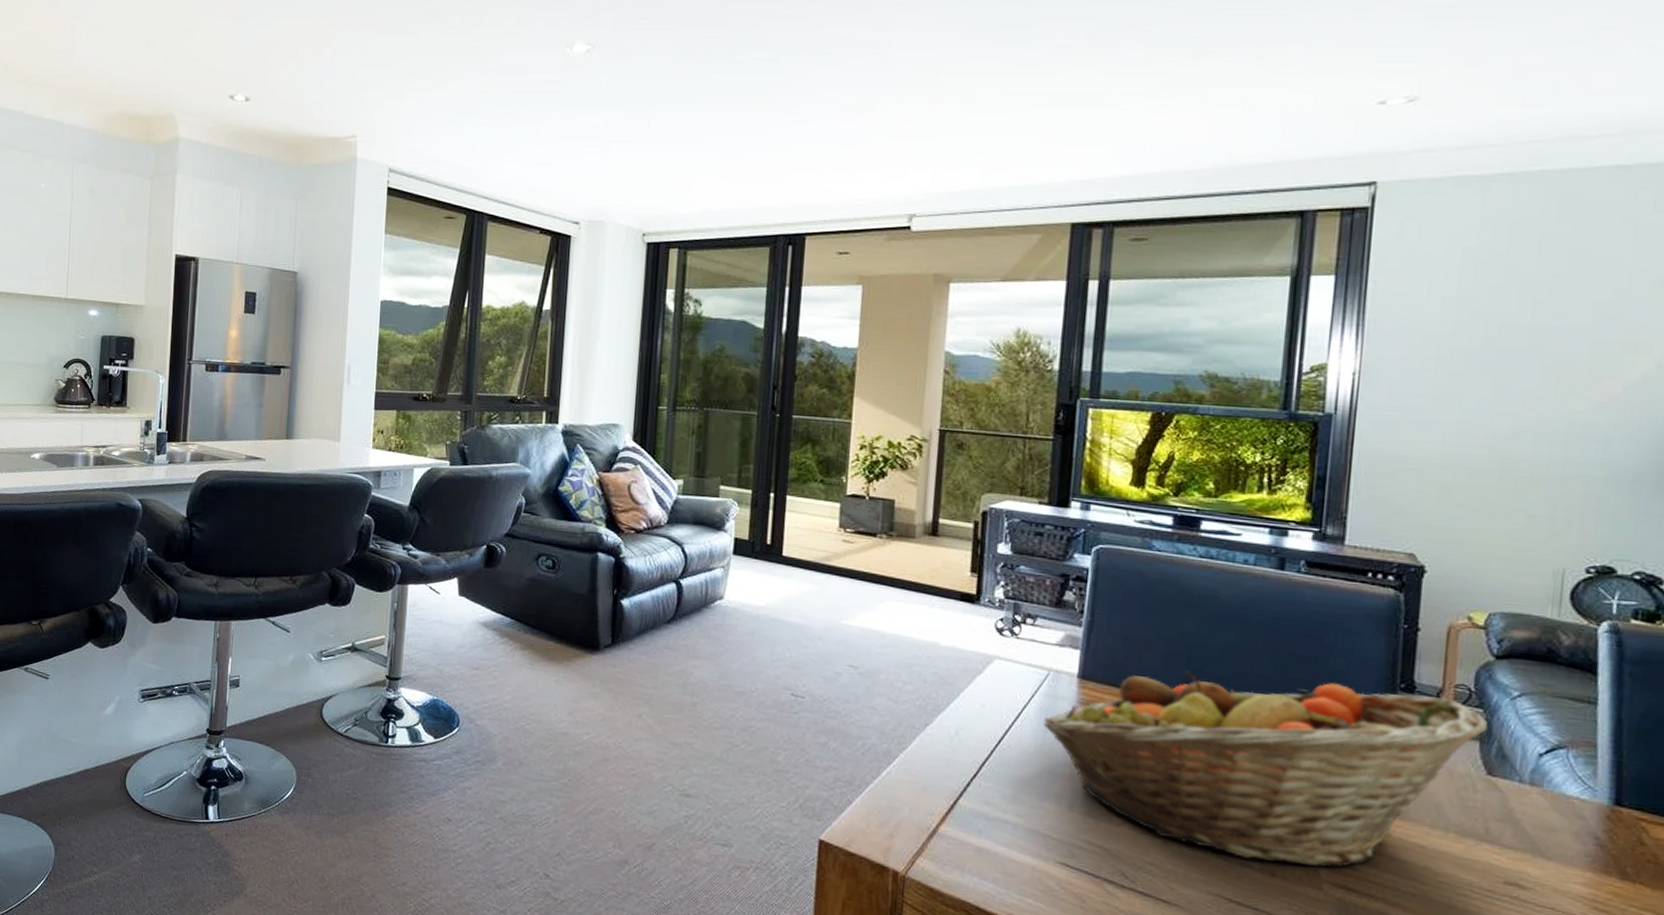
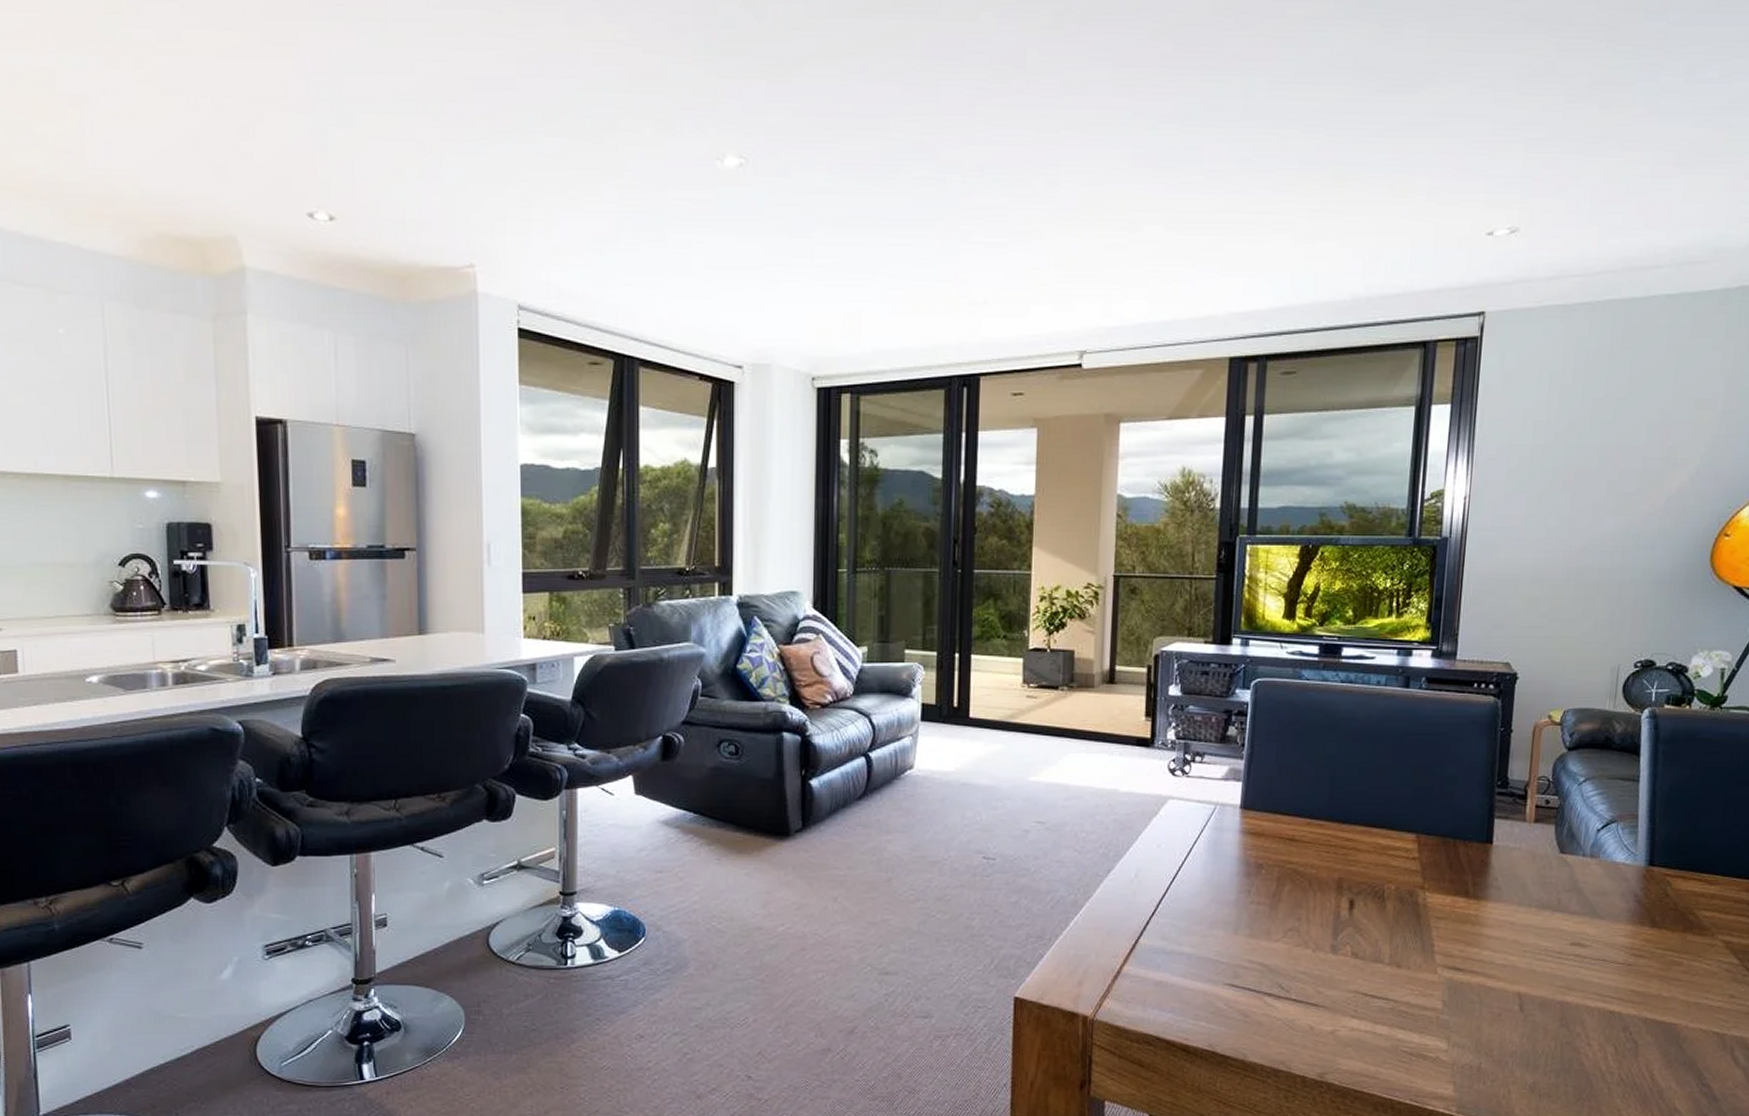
fruit basket: present [1043,671,1487,868] -> none [1211,788,1561,956]

